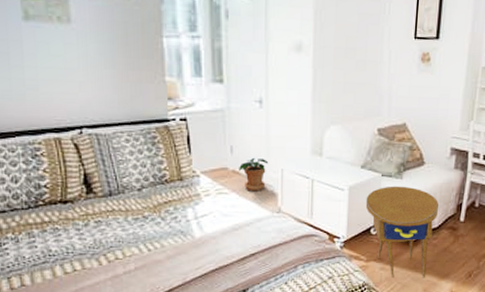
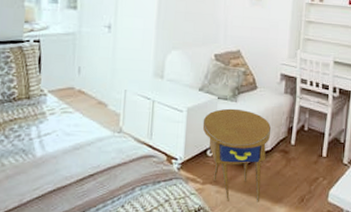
potted plant: present [239,157,268,191] -> none [85,78,112,111]

